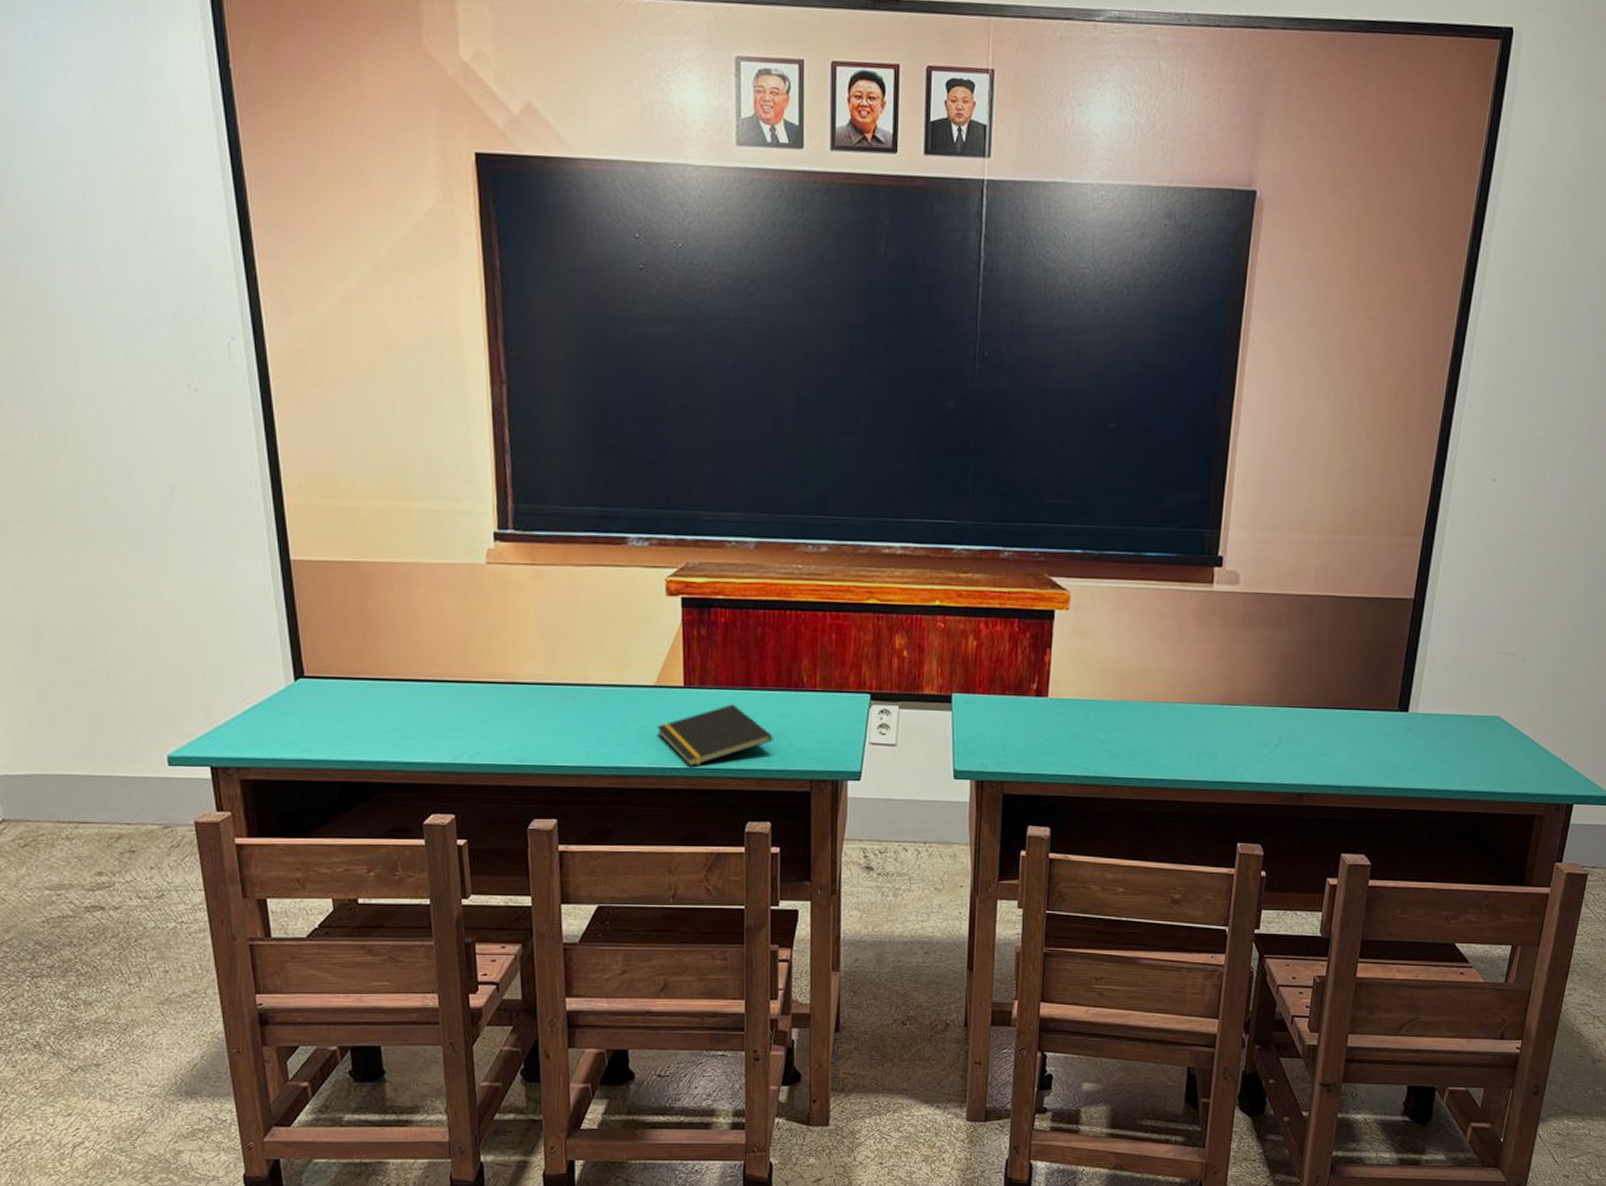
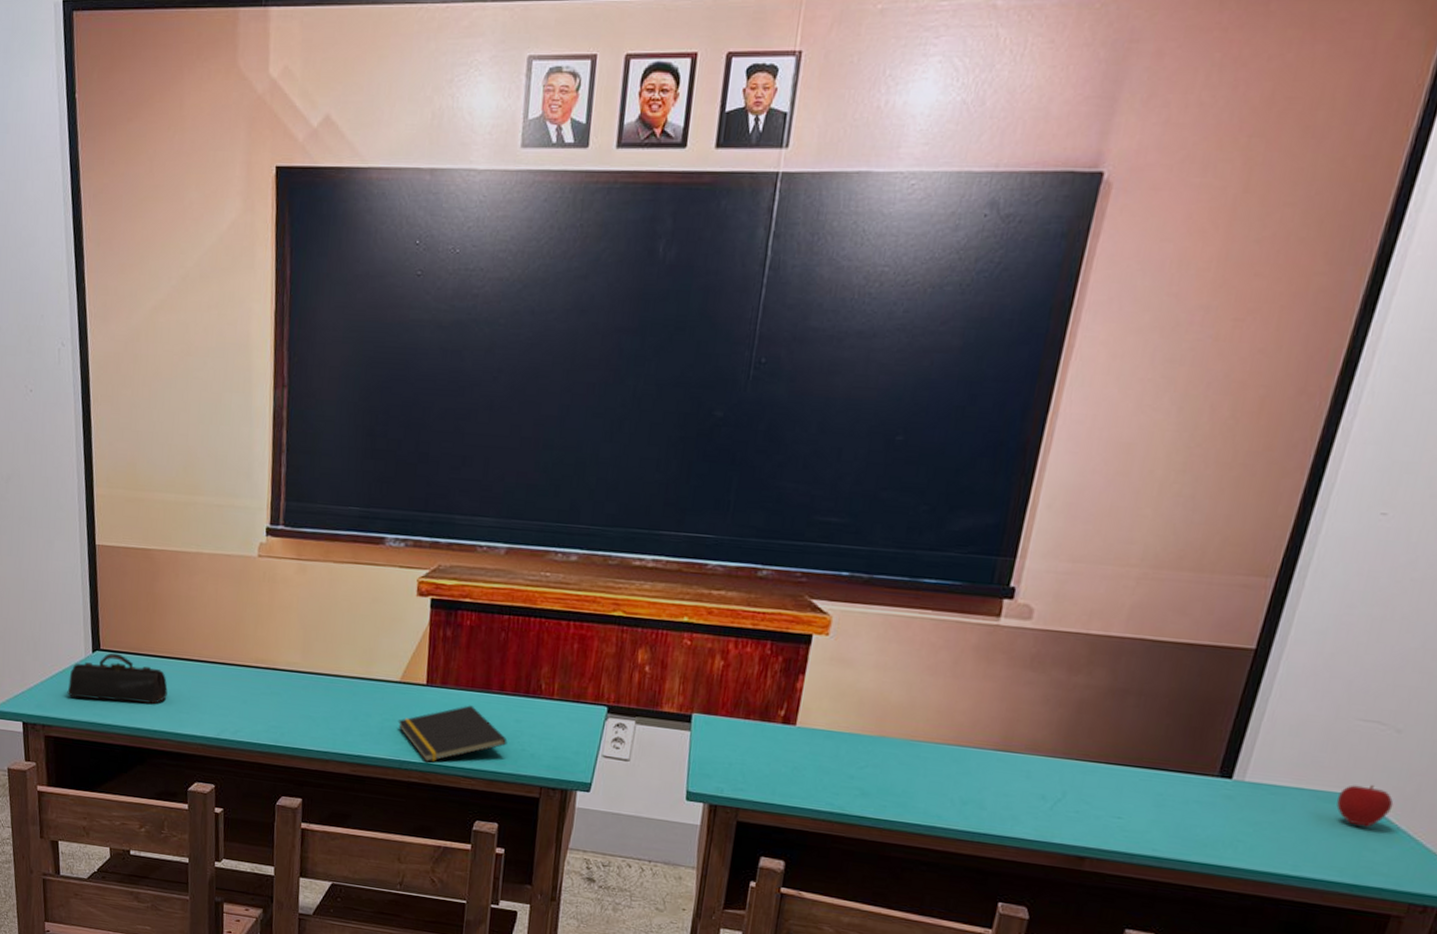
pencil case: none [266,679,391,734] -> present [67,653,168,704]
apple: none [1487,707,1527,743] -> present [1336,785,1394,827]

